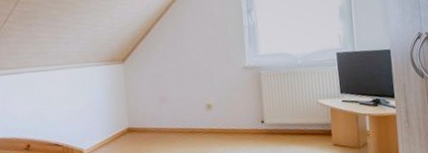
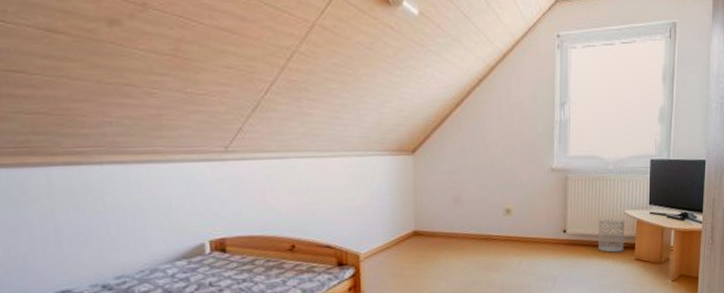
wastebasket: none [293,107,321,140] -> present [597,218,625,253]

